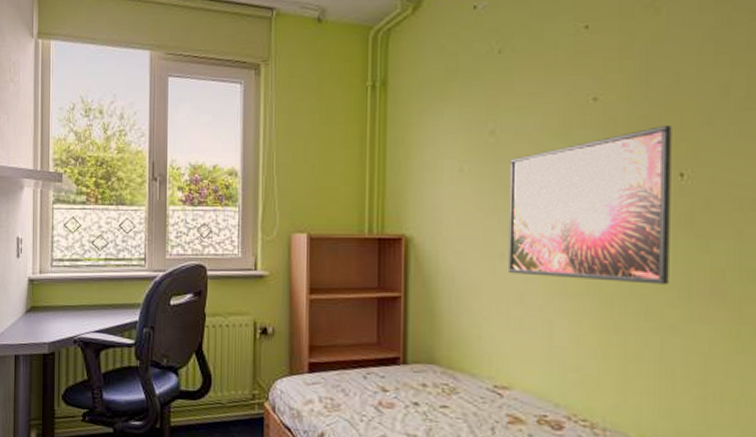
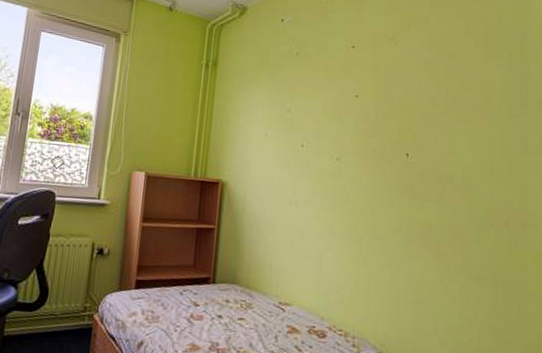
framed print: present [507,124,672,285] -> none [293,119,402,231]

